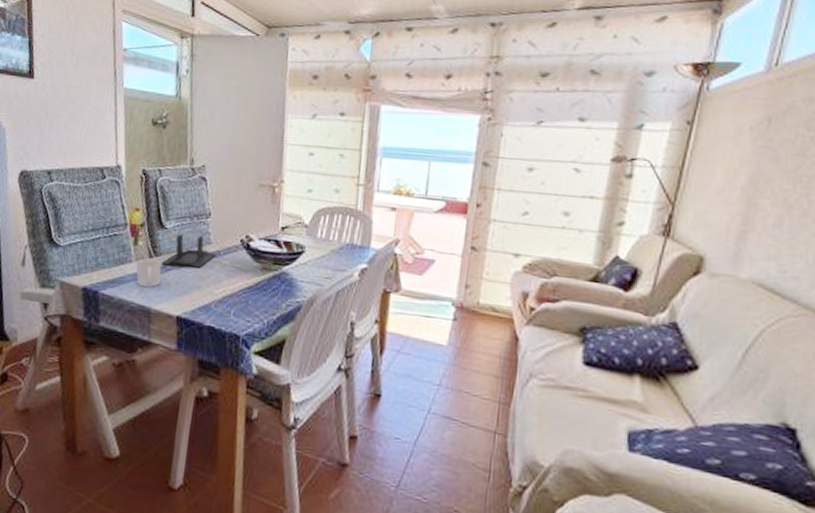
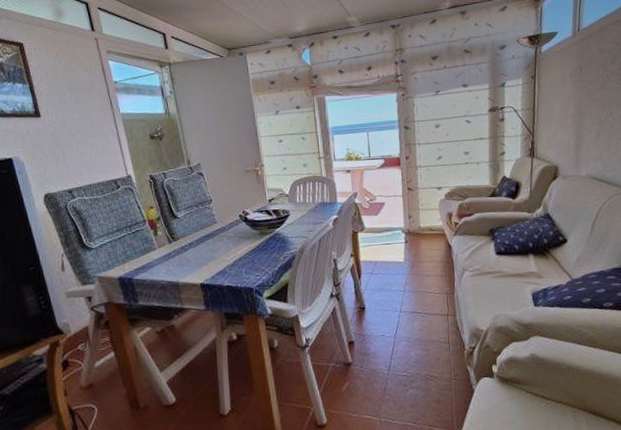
cup: present [136,258,162,288] -> none [160,243,183,267]
napkin holder: present [161,234,216,268] -> none [180,217,222,247]

